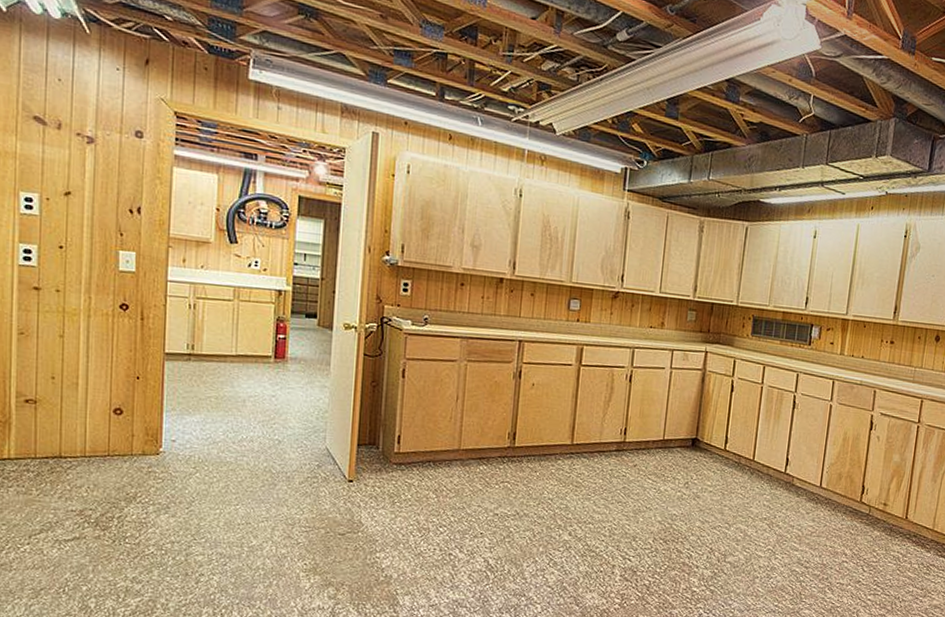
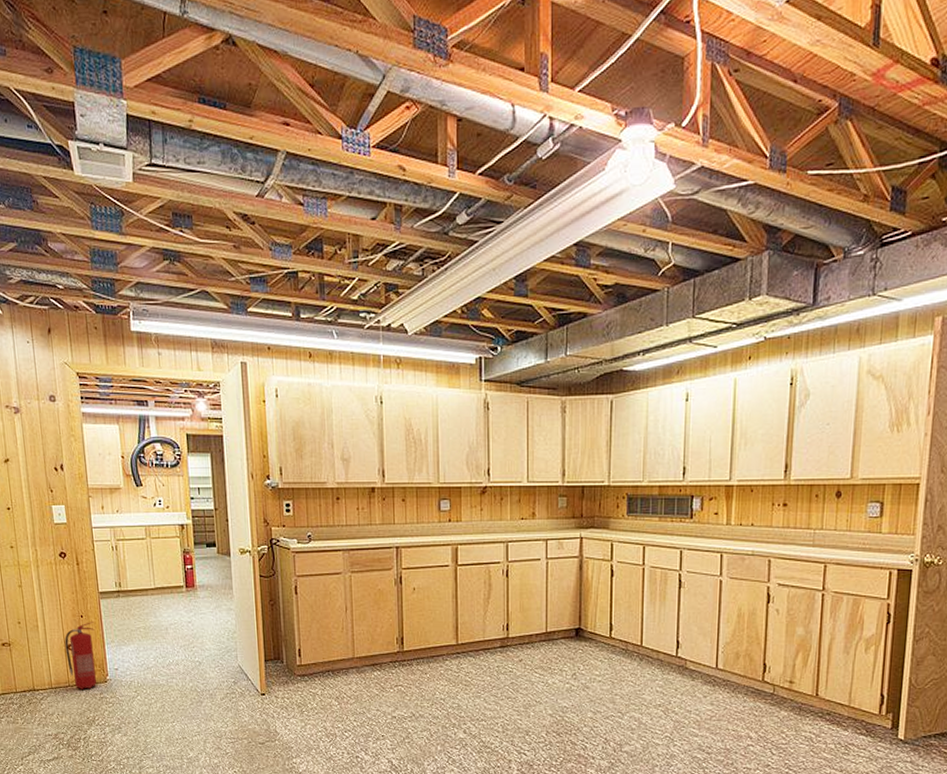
fire extinguisher: none [110,385,152,461] -> present [64,622,97,689]

